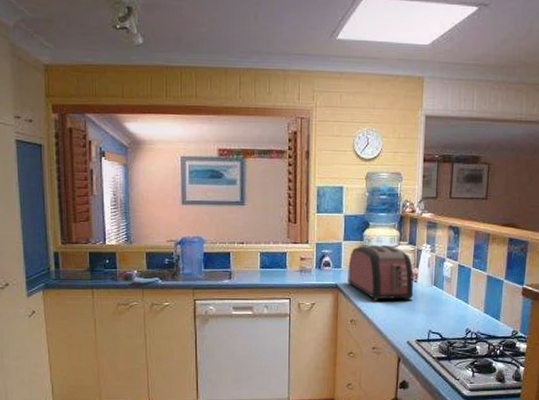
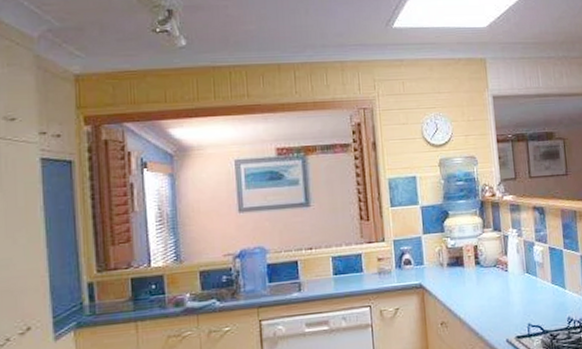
toaster: present [348,244,414,301] -> none [431,233,506,298]

